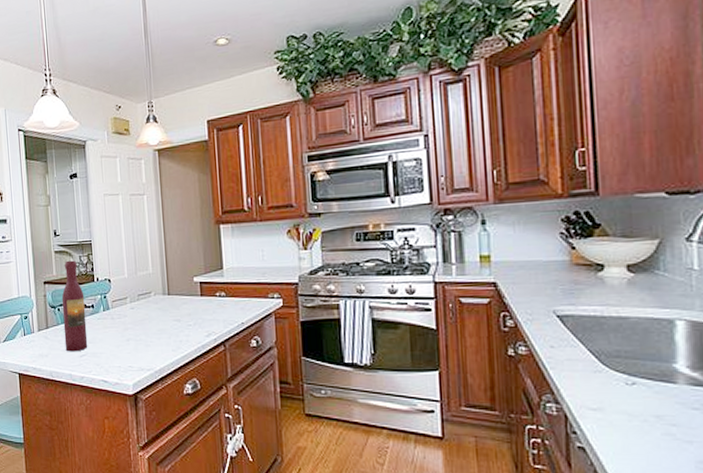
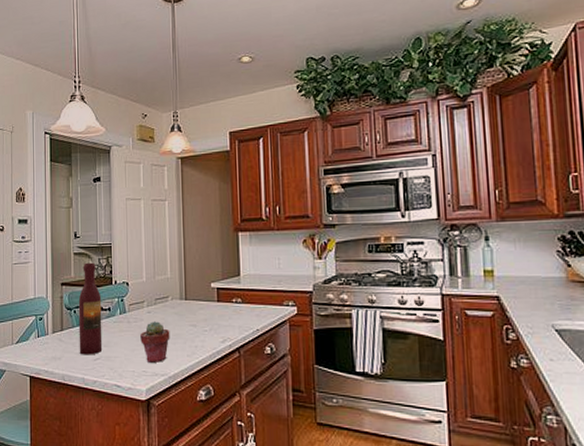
potted succulent: none [125,317,155,358] -> present [140,321,170,363]

